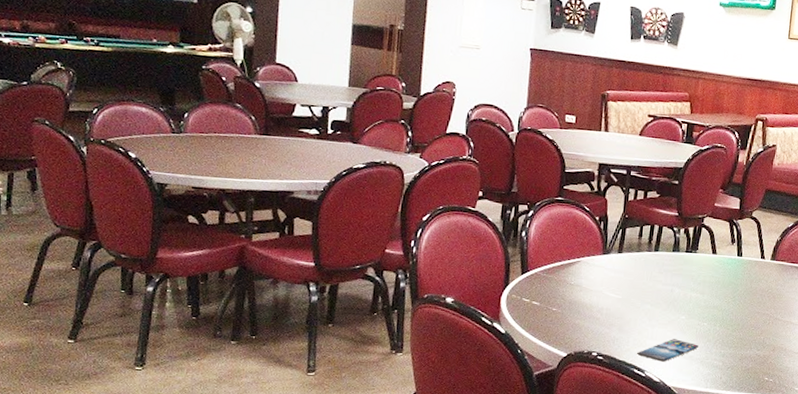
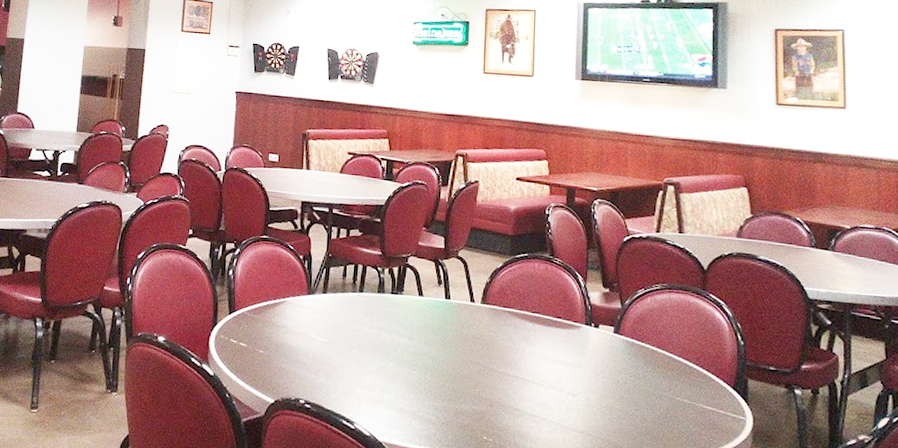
smartphone: present [637,339,698,362] -> none [345,388,409,414]

